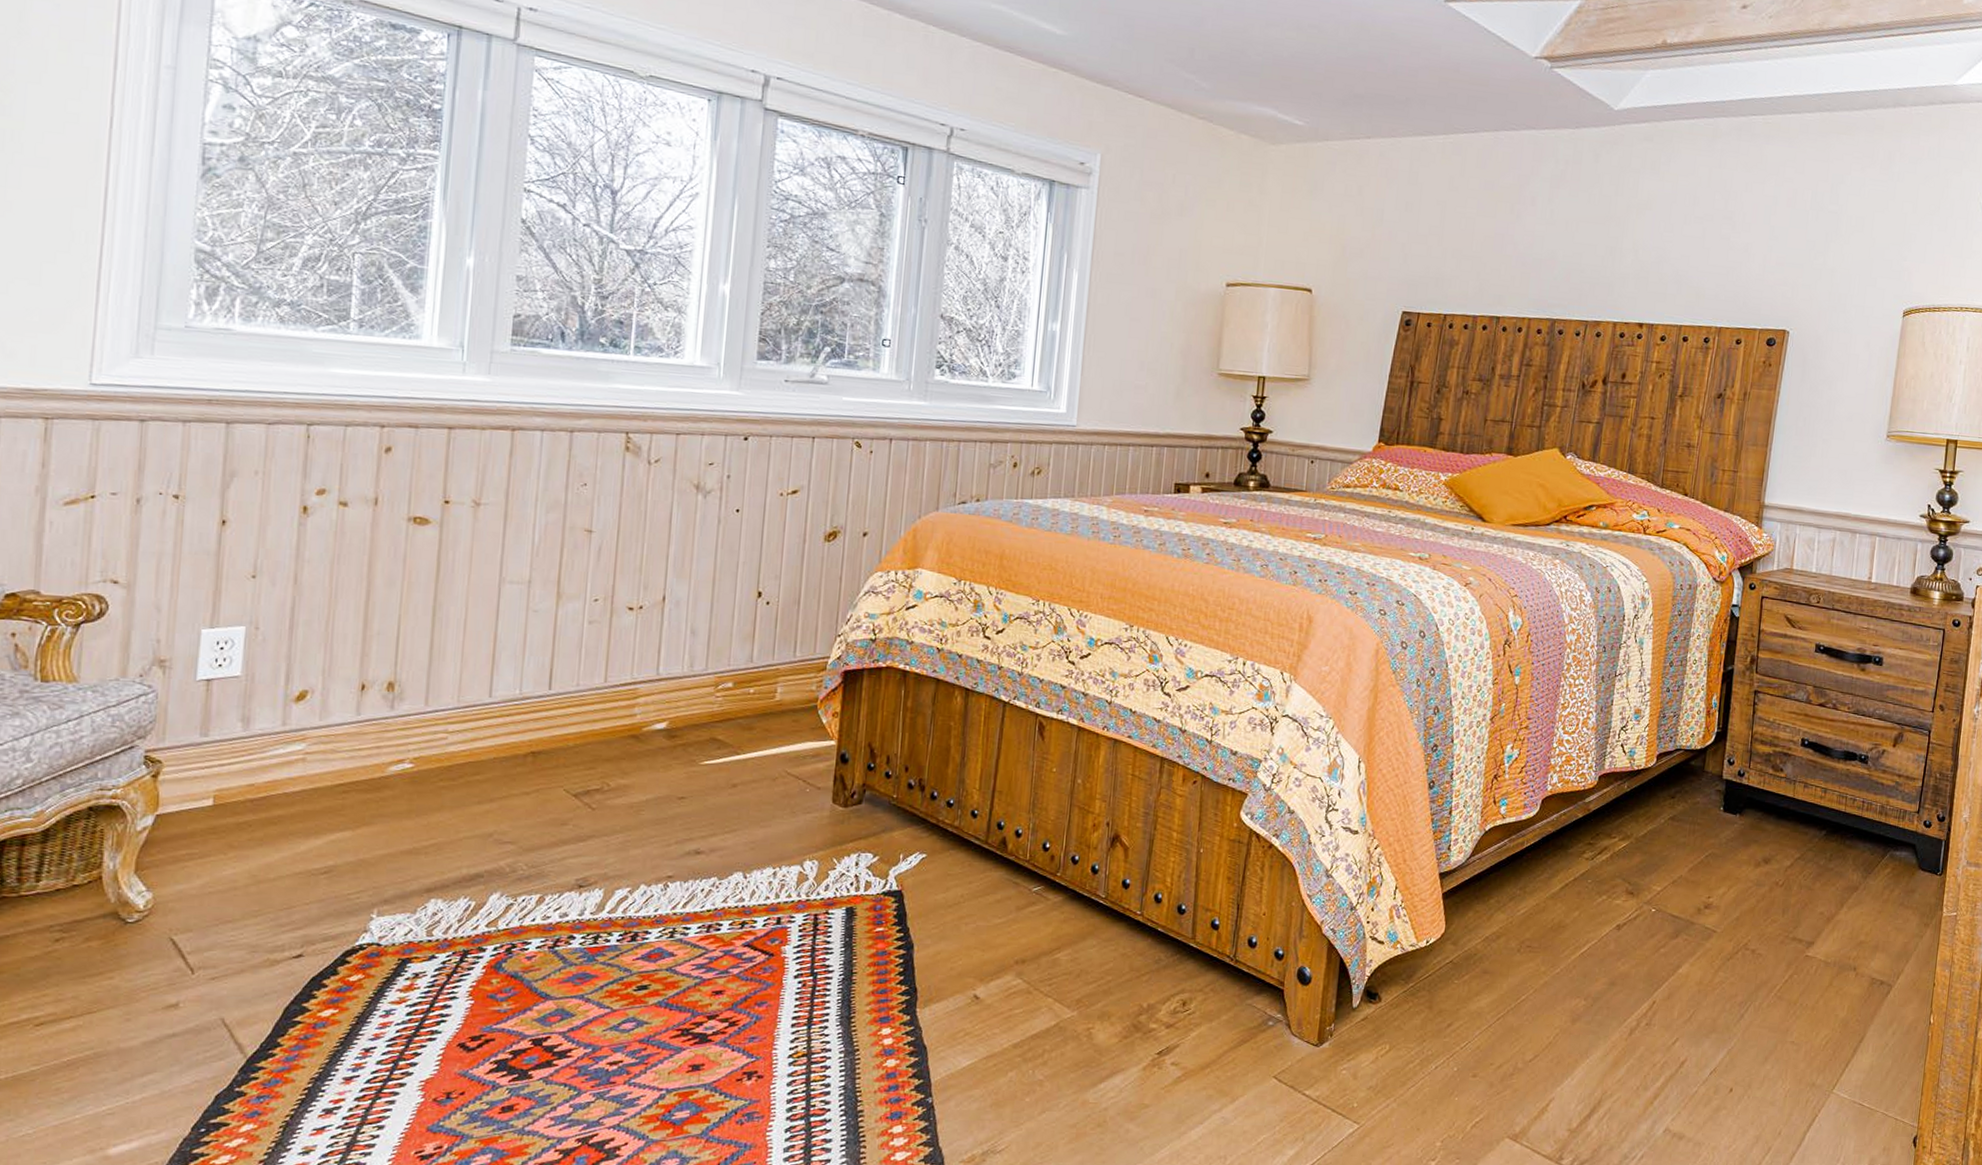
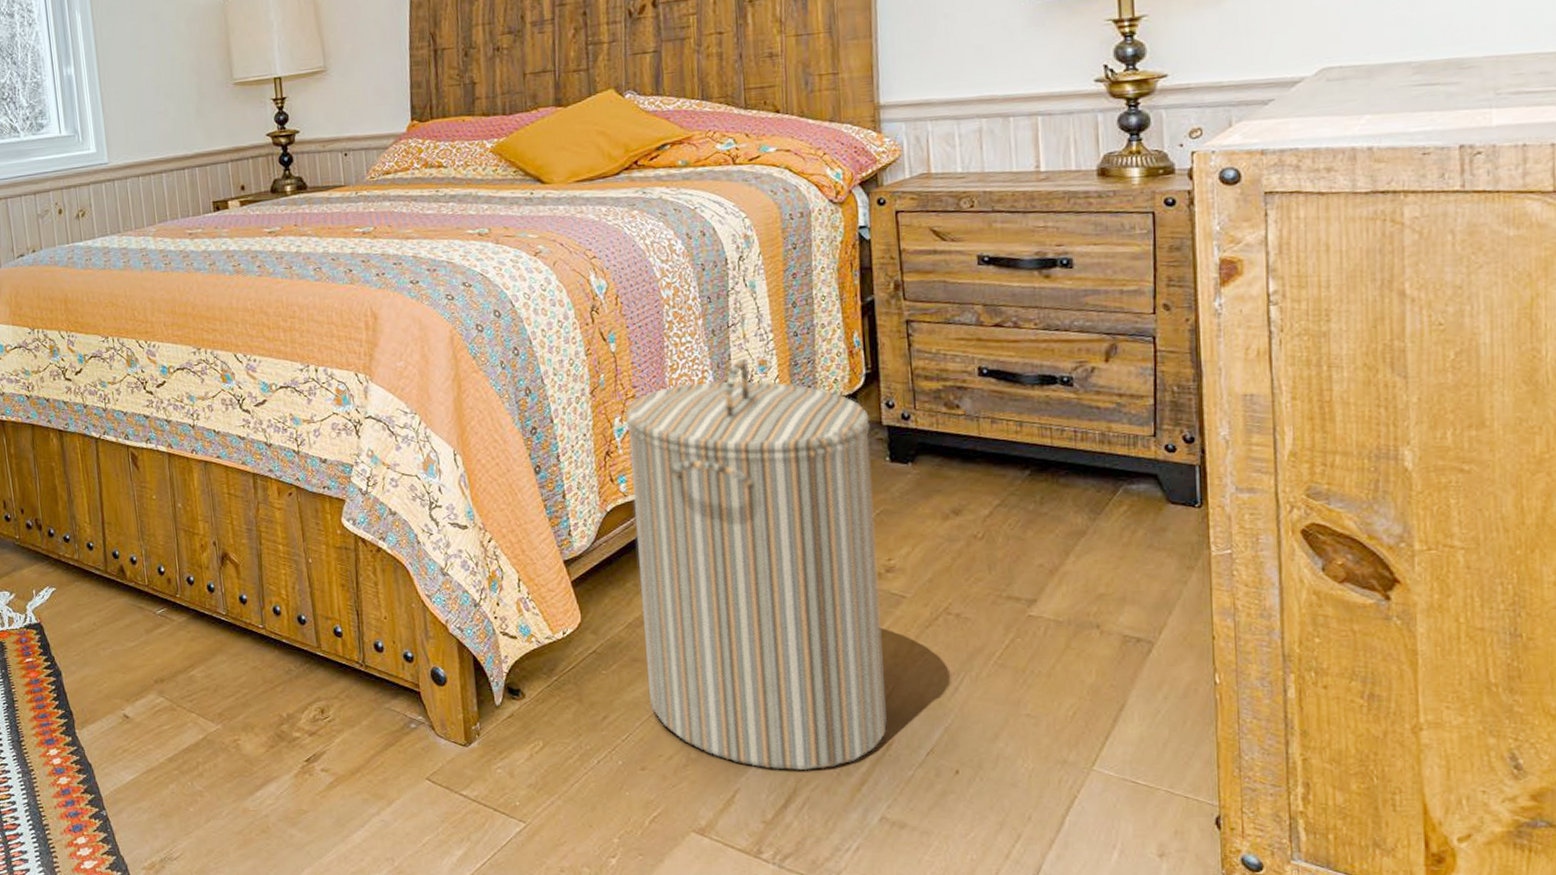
laundry hamper: none [1491,706,1714,1084] -> present [625,359,887,771]

